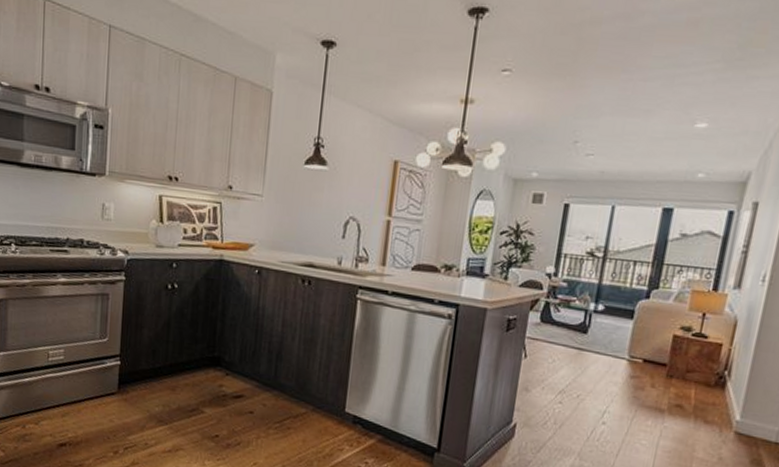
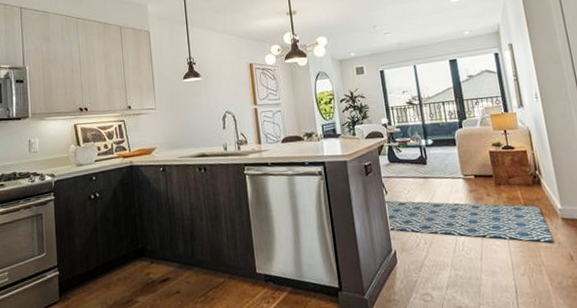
rug: none [516,365,716,457] -> present [384,200,554,243]

